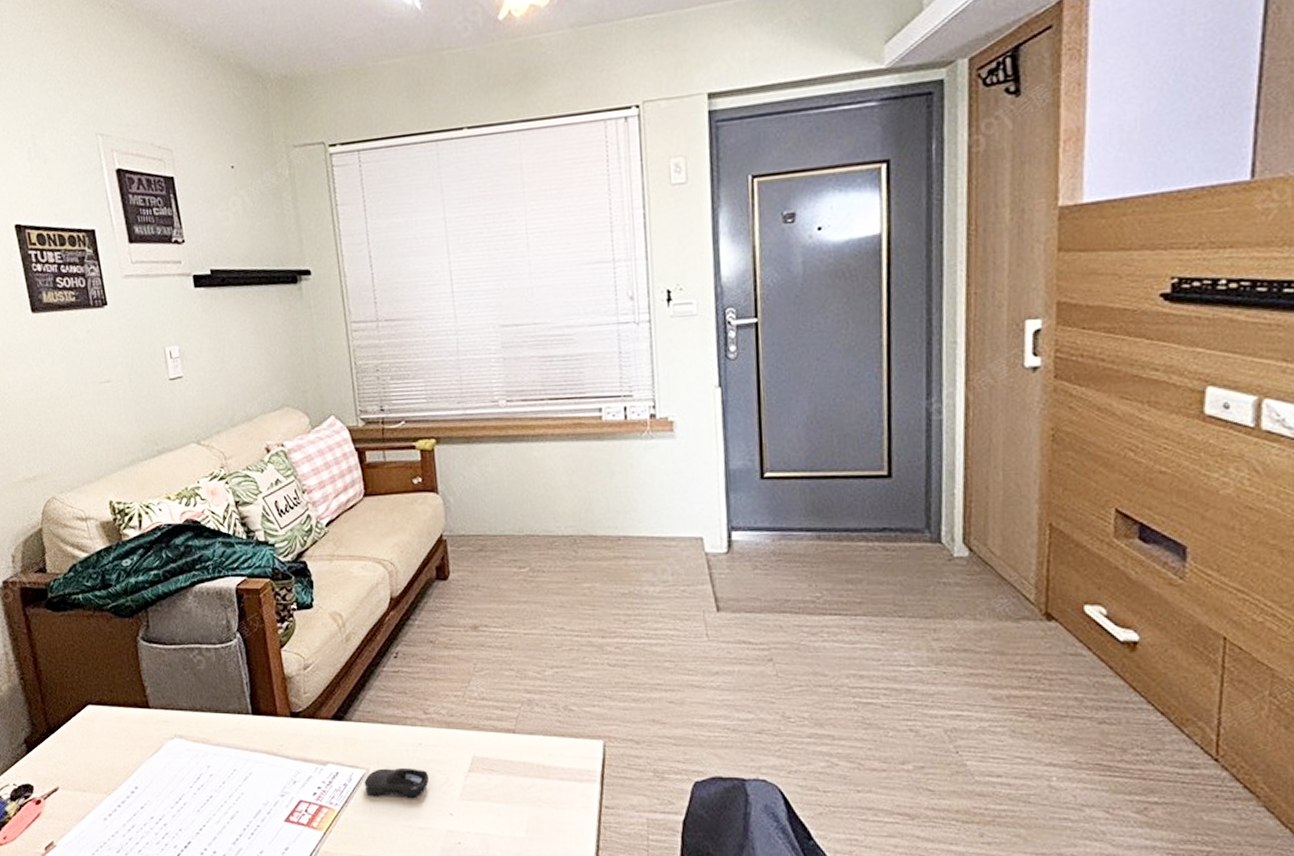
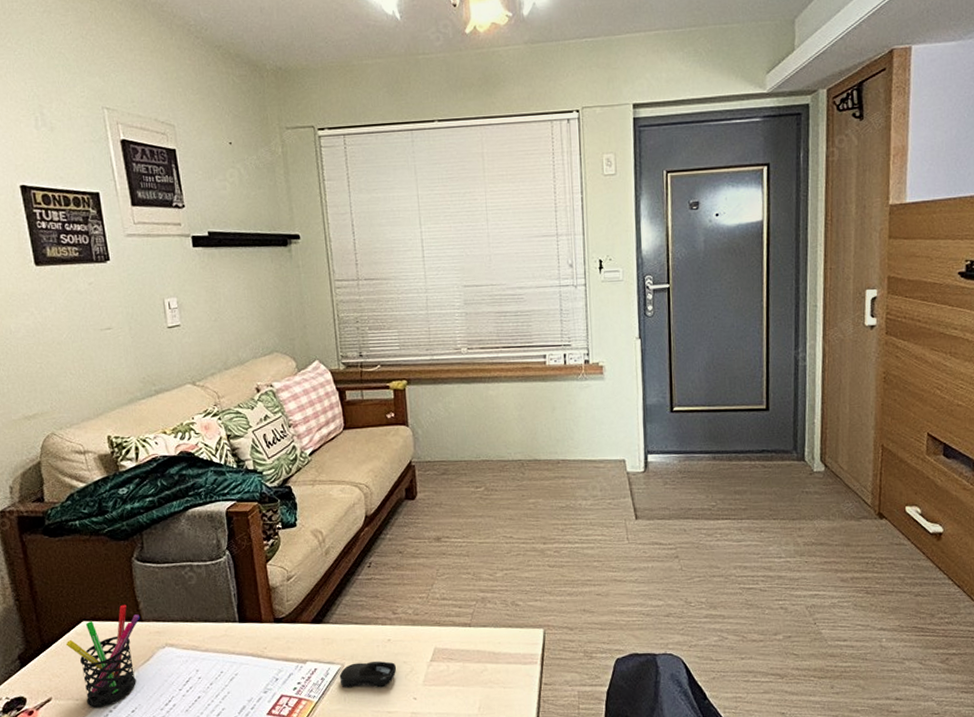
pen holder: none [71,689,148,802] -> present [66,604,141,709]

